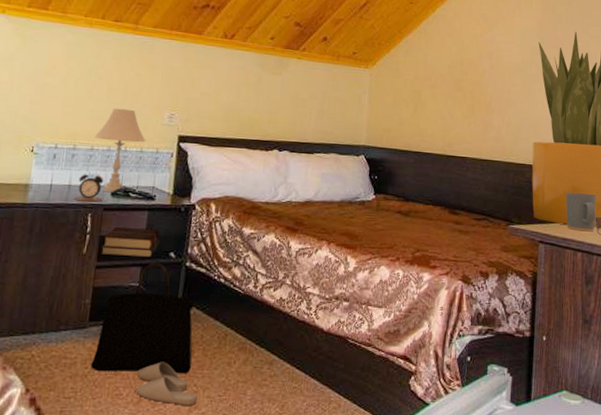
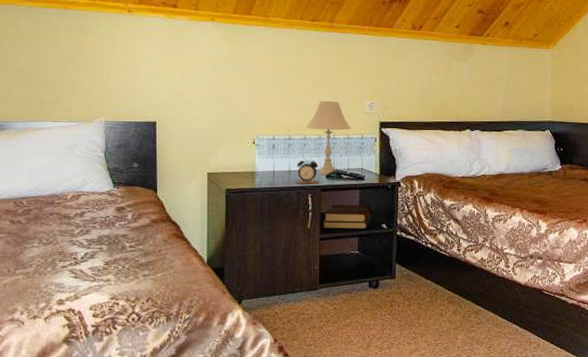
handbag: present [91,262,194,374] -> none [325,233,410,324]
slippers: present [136,361,198,405] -> none [364,314,417,349]

